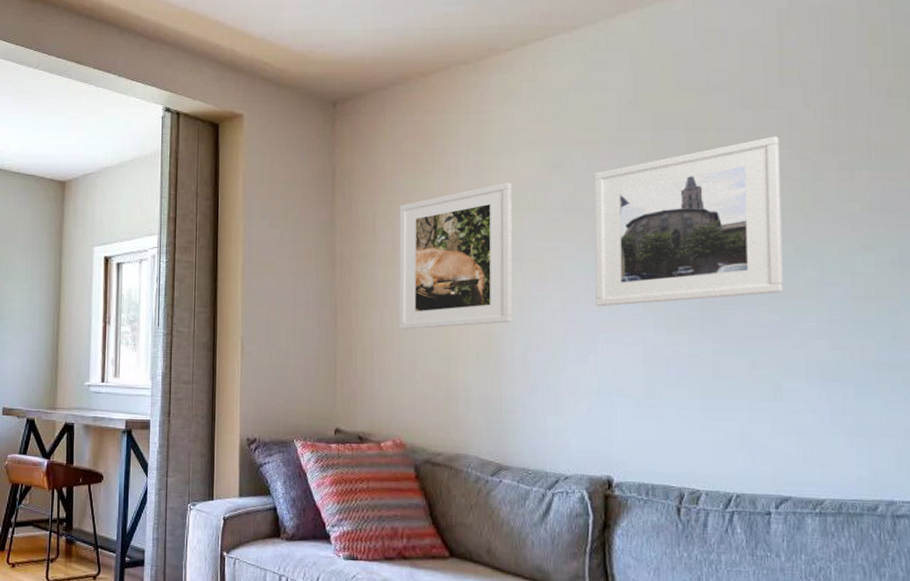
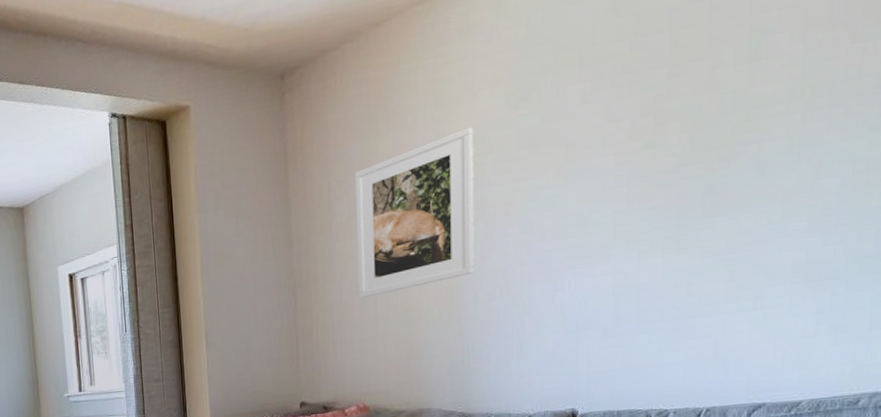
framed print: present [594,136,783,307] -> none [563,18,781,243]

